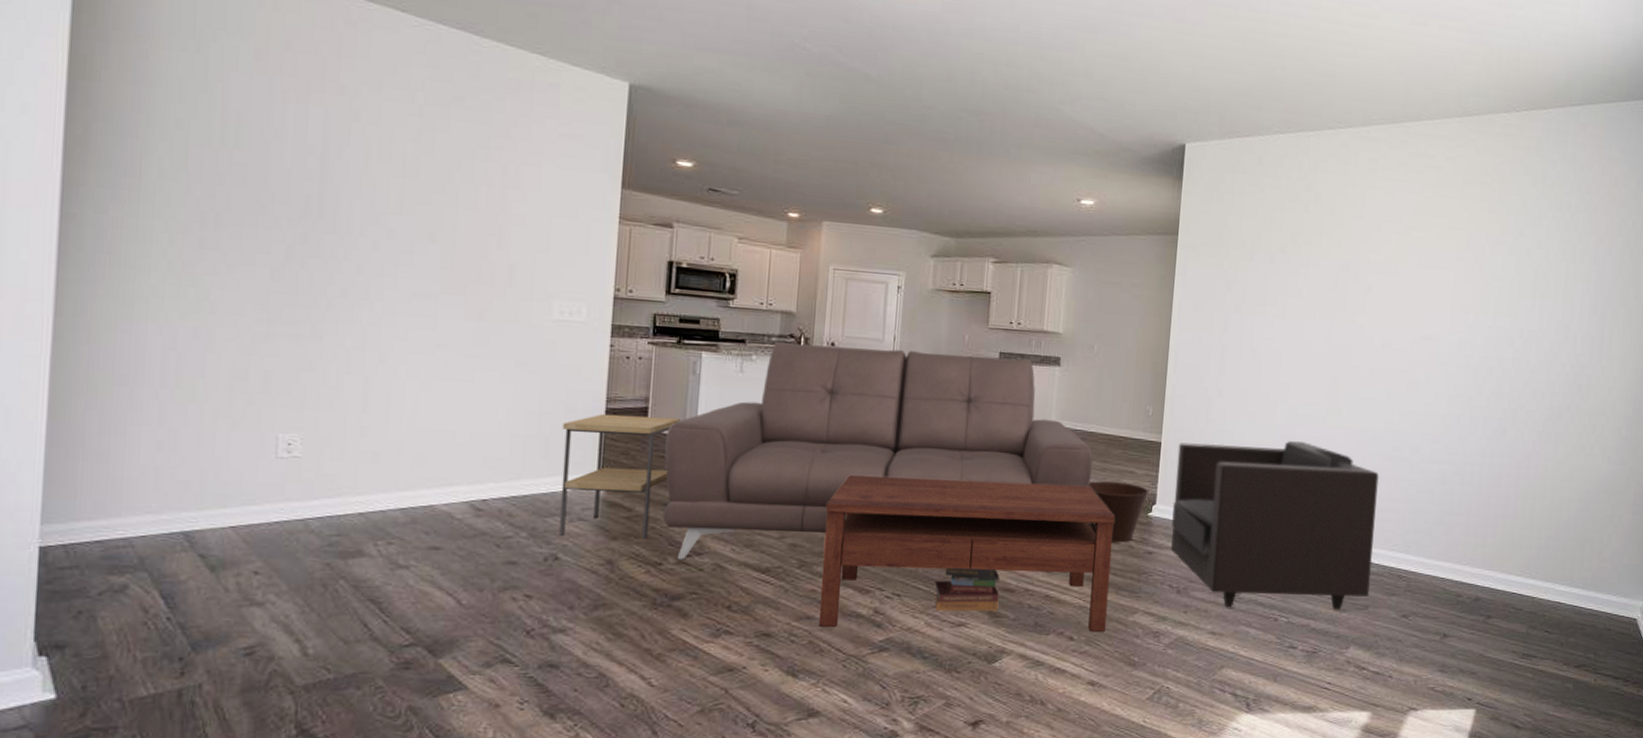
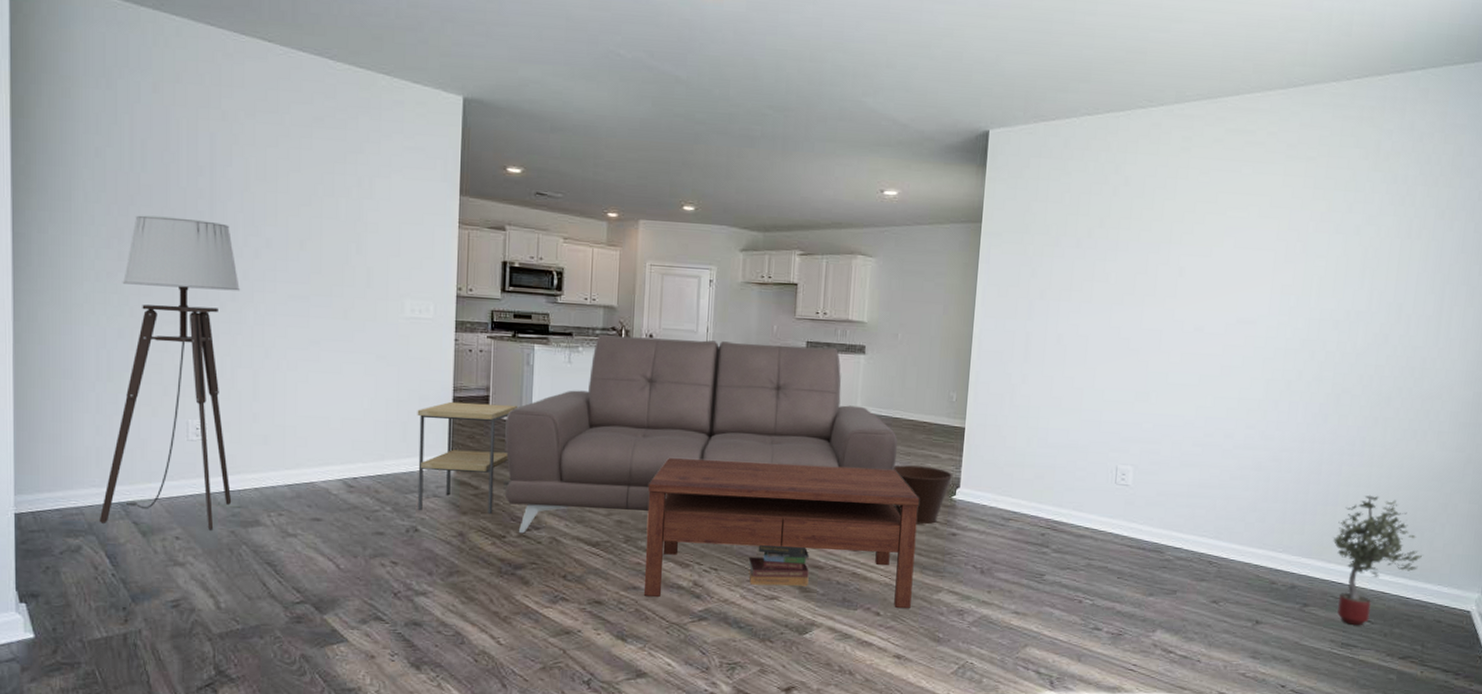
floor lamp: none [155,197,352,563] -> present [100,215,240,530]
armchair: present [1171,441,1380,610] -> none [975,427,1190,594]
potted tree: none [1512,507,1593,635] -> present [1332,495,1423,625]

